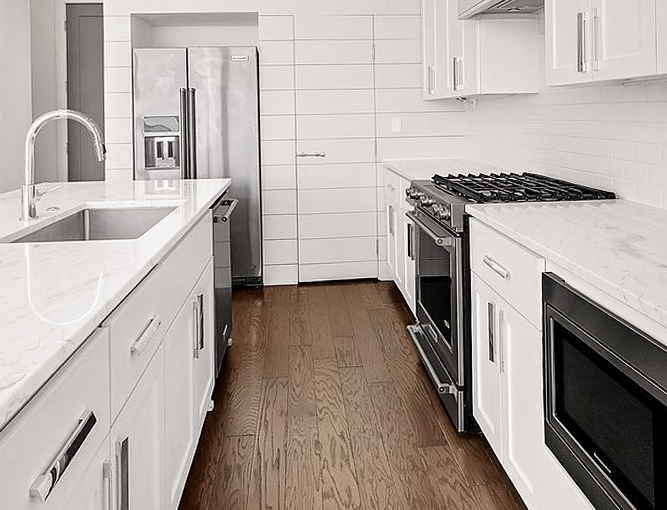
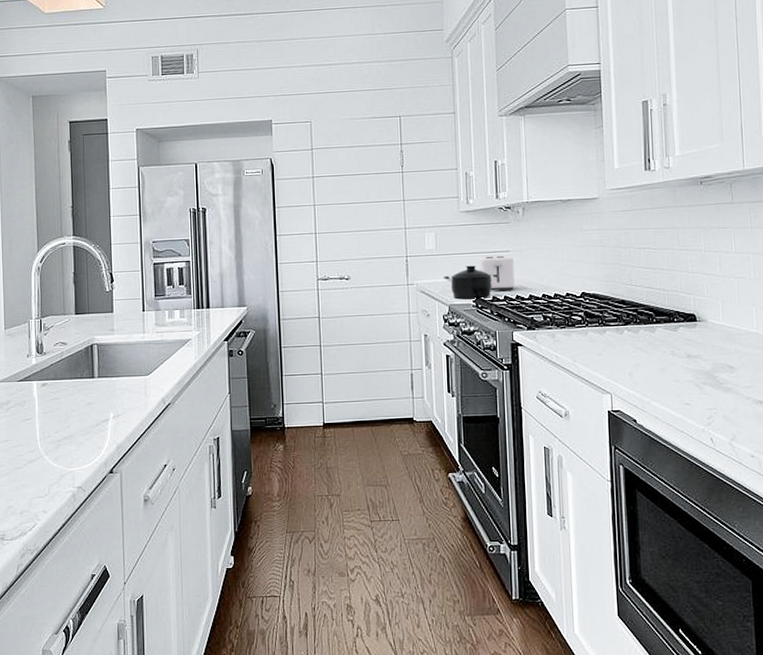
saucepan: none [407,147,455,176] -> present [444,265,499,300]
toaster: none [437,139,468,170] -> present [478,255,515,291]

